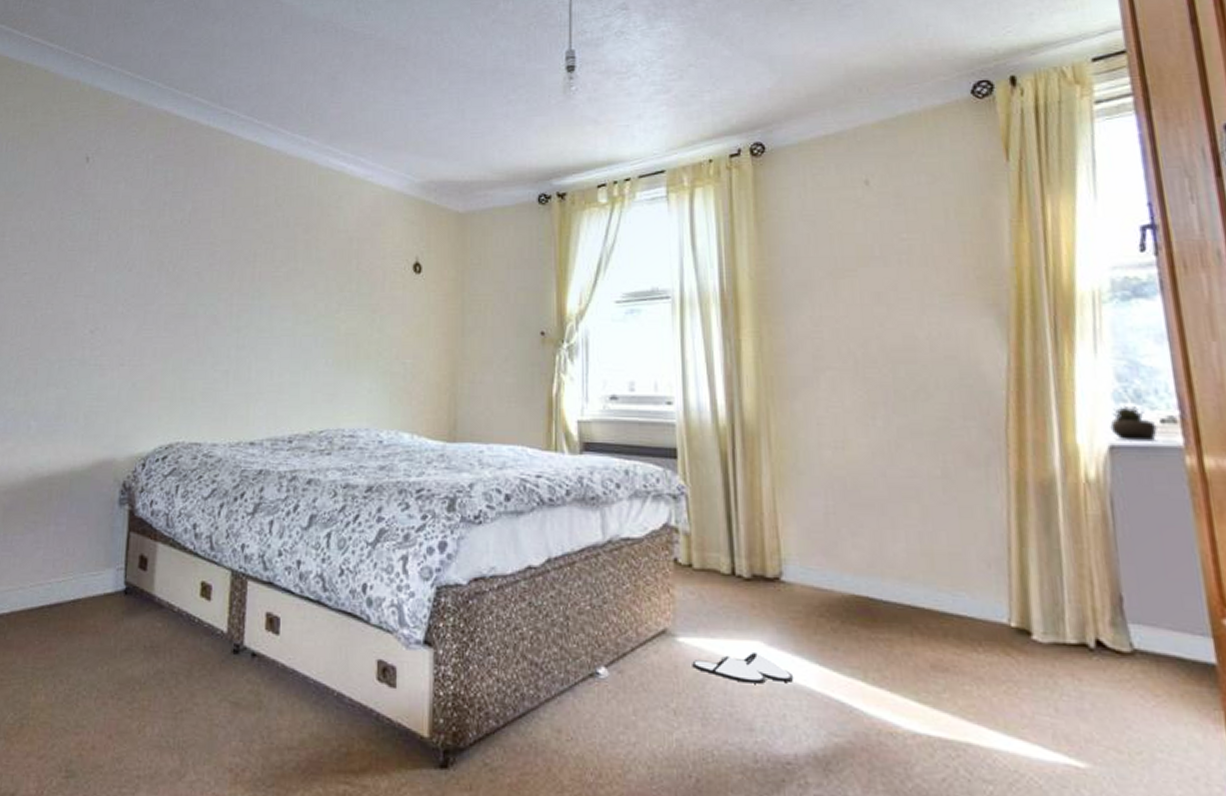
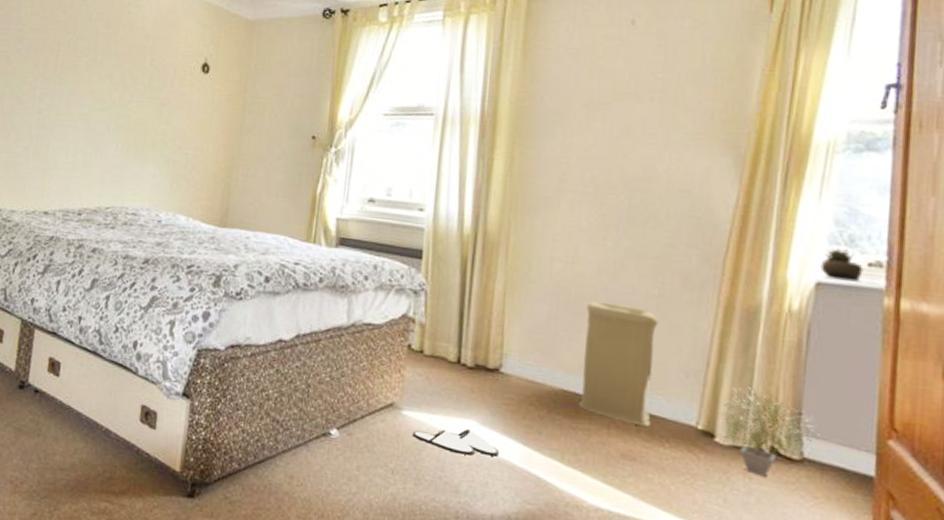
laundry basket: none [866,489,958,630] -> present [579,301,659,427]
potted plant: none [1029,569,1148,677] -> present [718,384,820,477]

